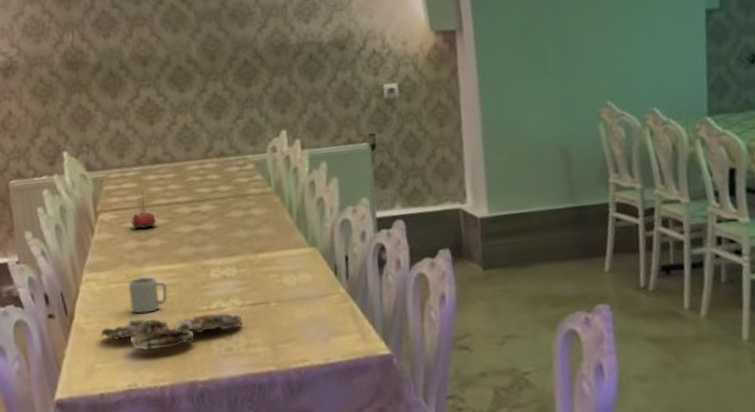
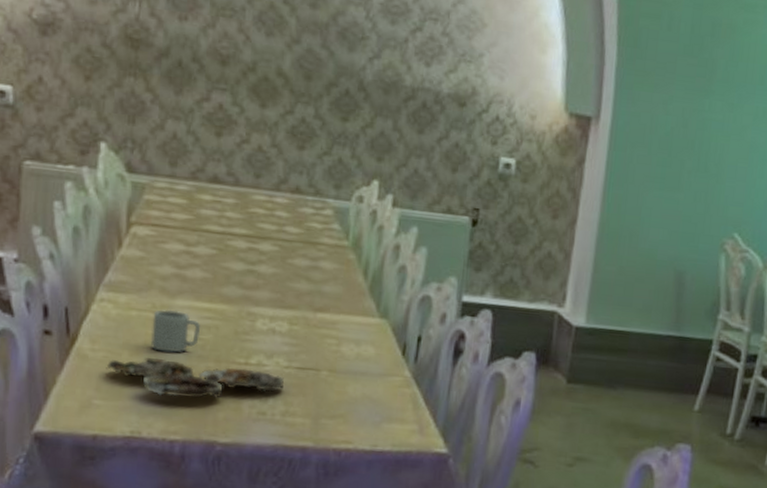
flower: present [128,188,159,229] -> none [169,208,206,256]

